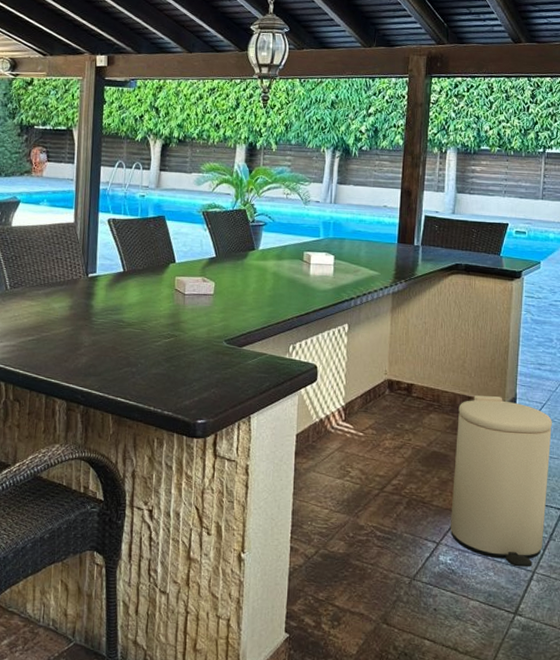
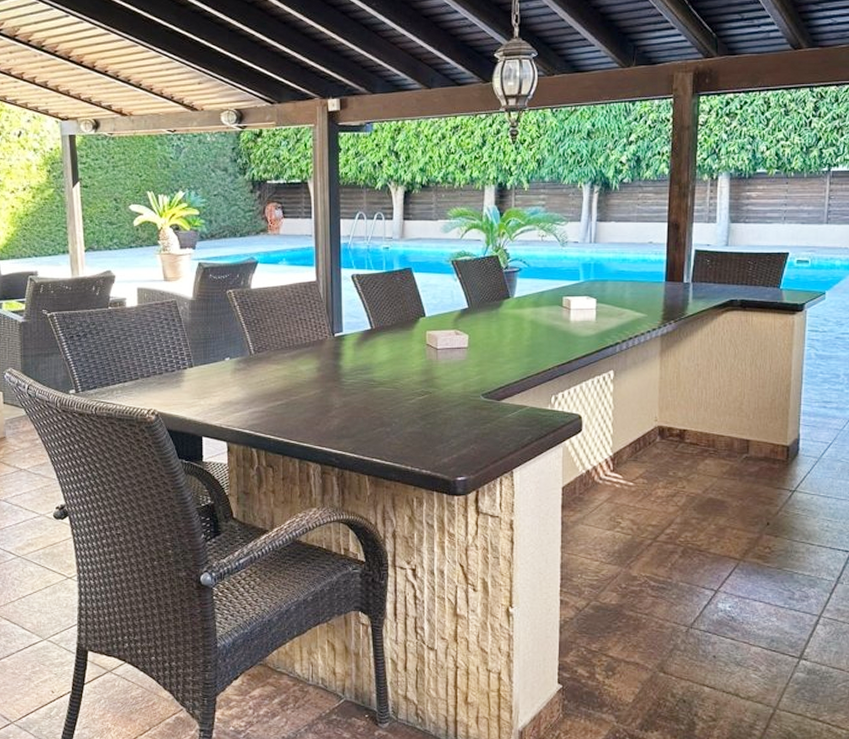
pedal bin: present [451,395,552,568] -> none [729,438,839,612]

